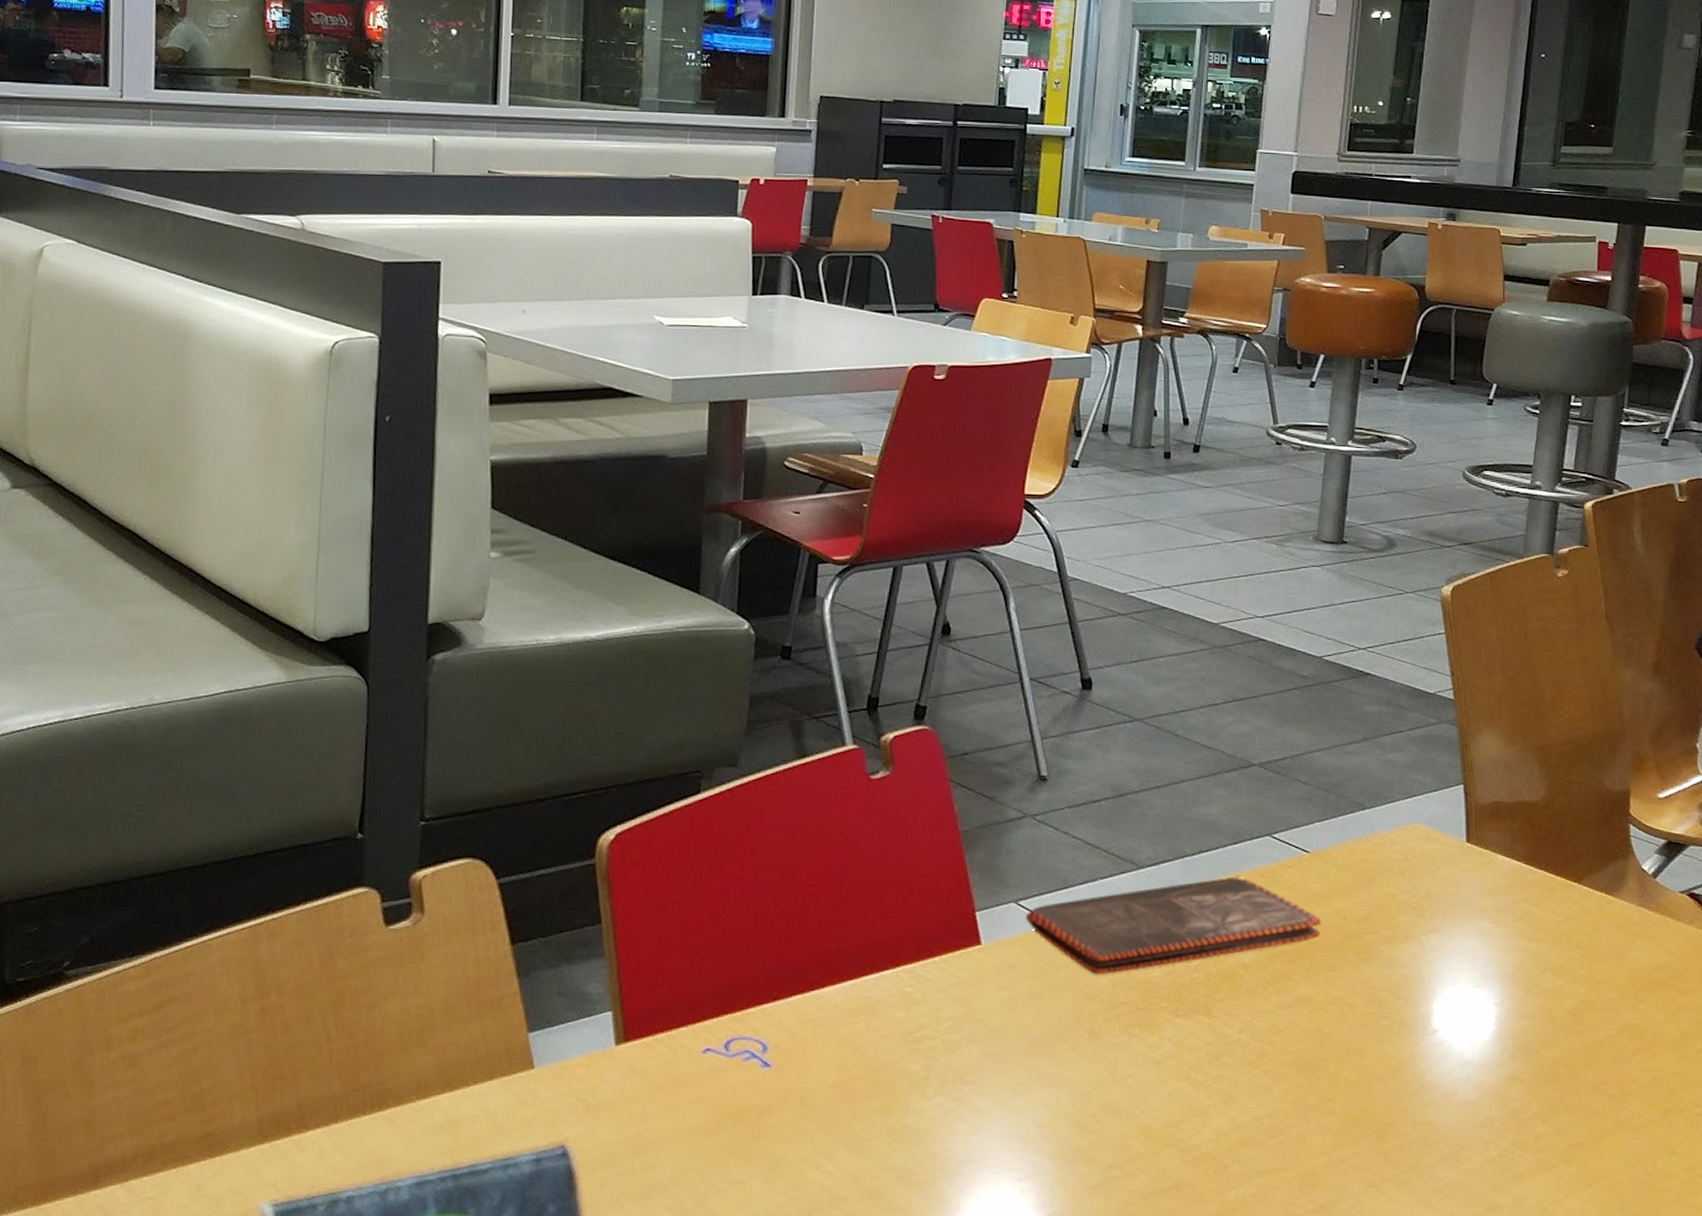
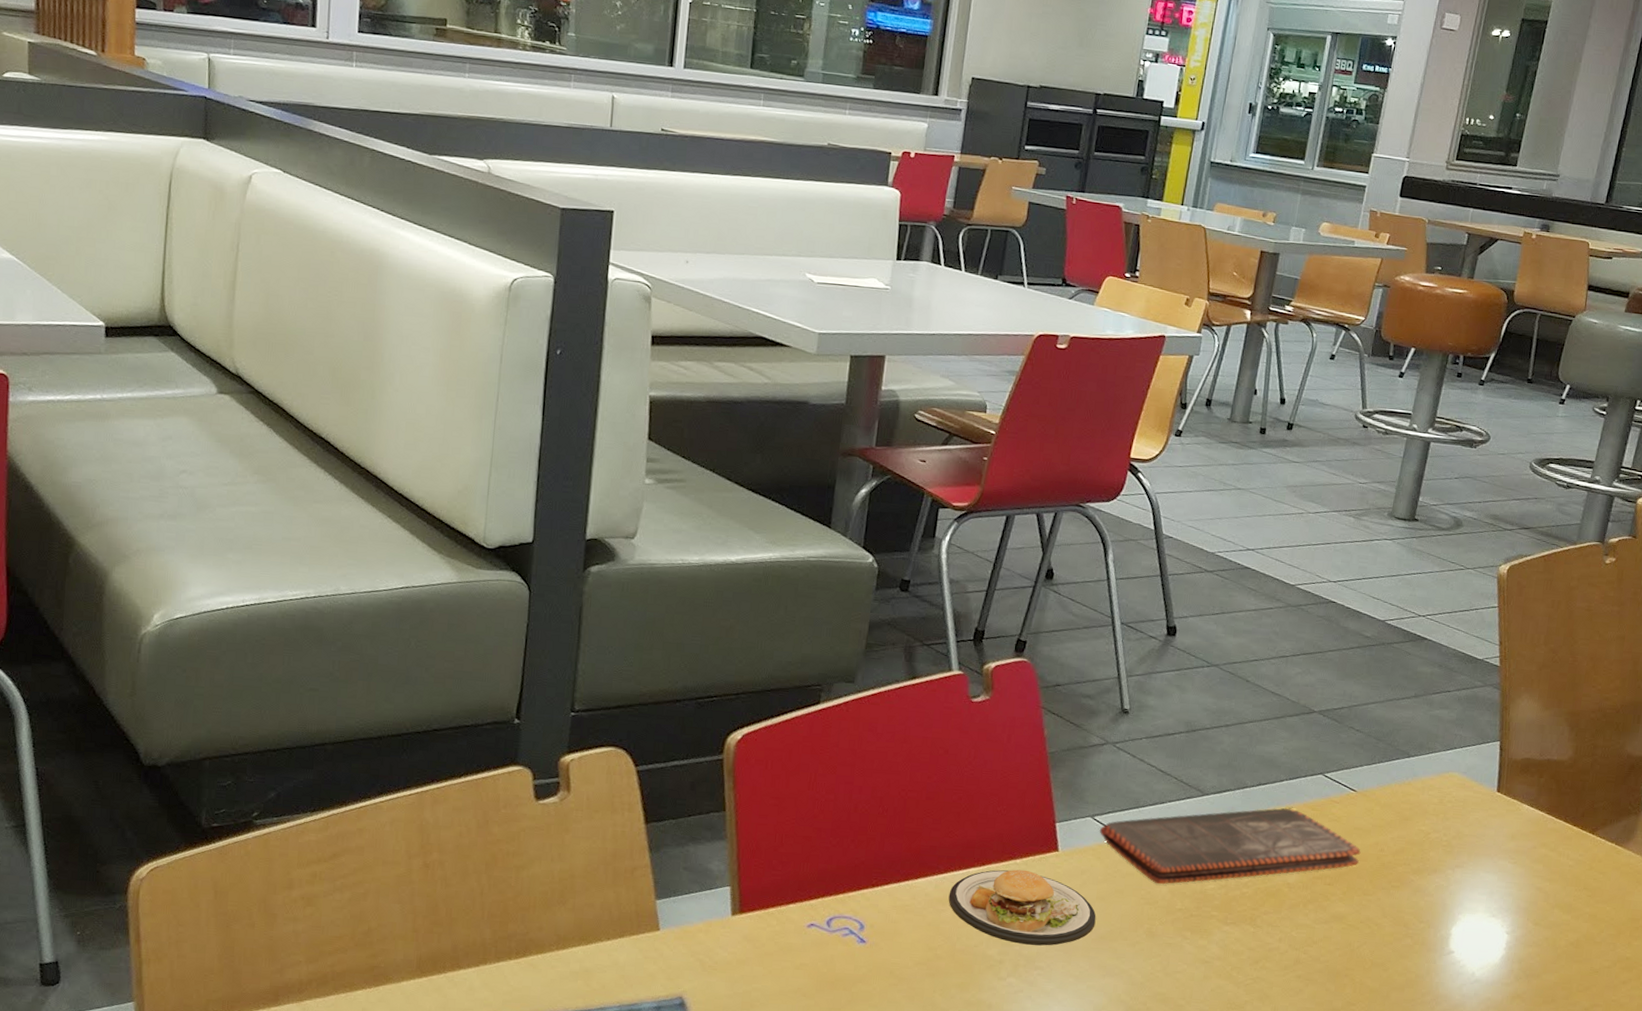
beef: none [861,968,1030,1056] -> present [948,869,1096,946]

